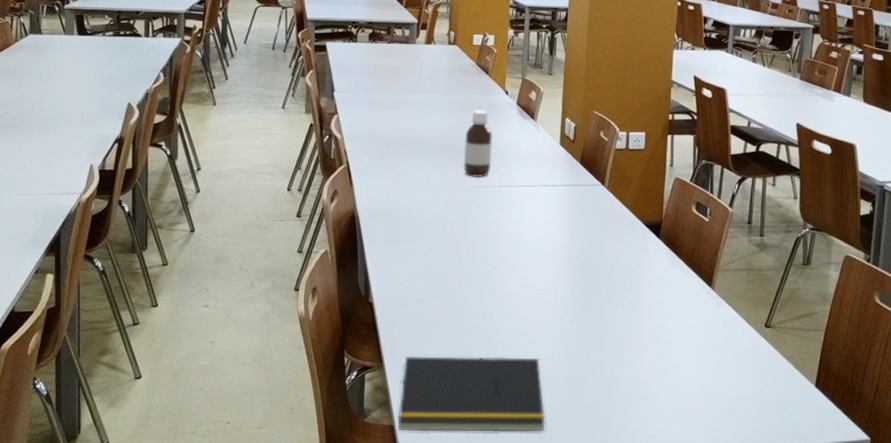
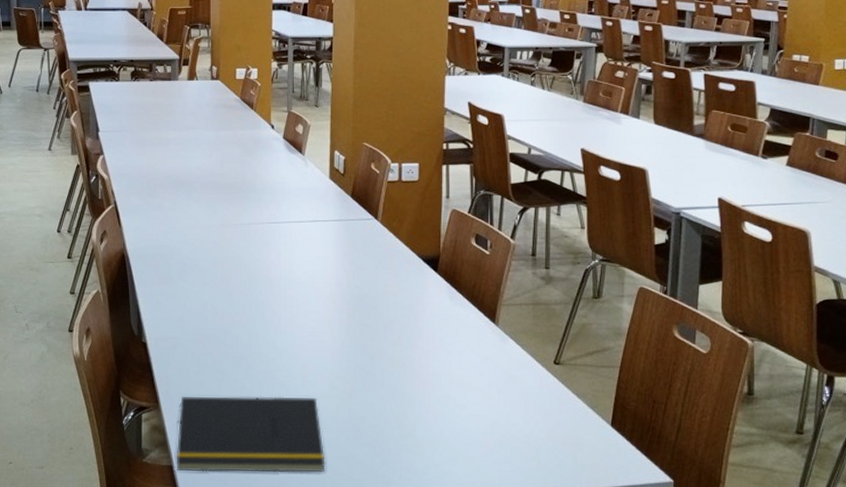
bottle: present [463,110,493,178] -> none [231,145,261,215]

